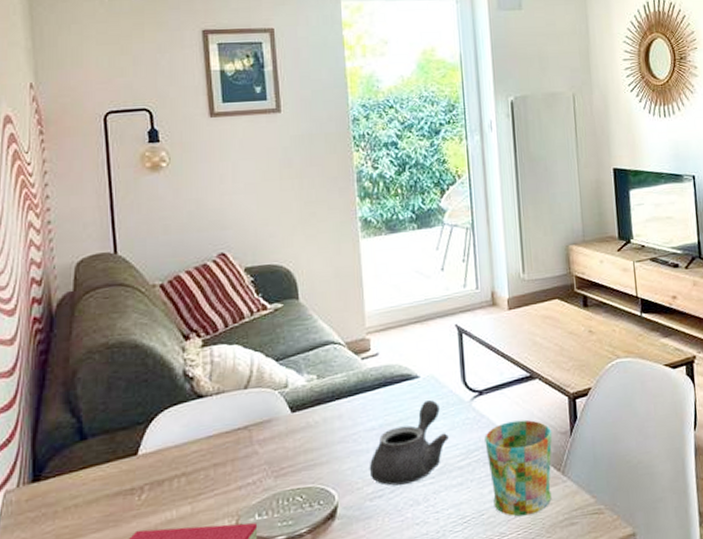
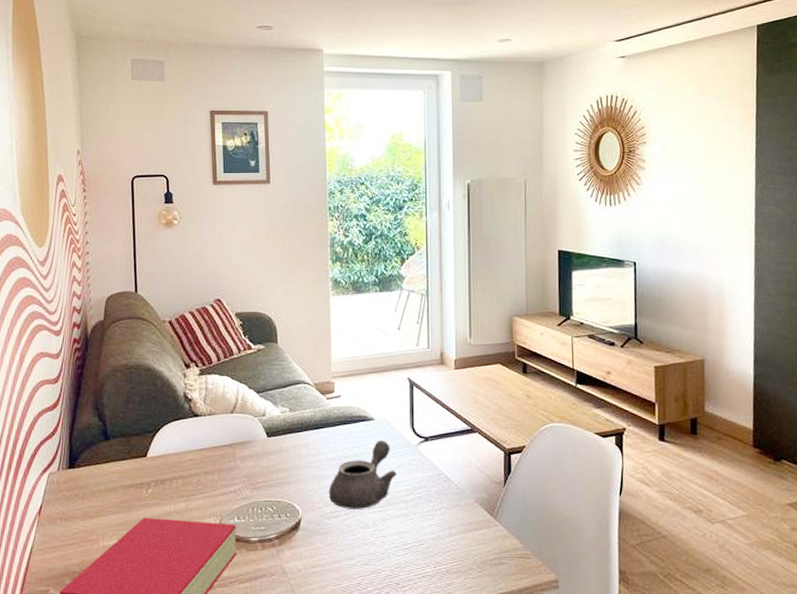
mug: present [485,419,553,517] -> none [428,467,488,550]

